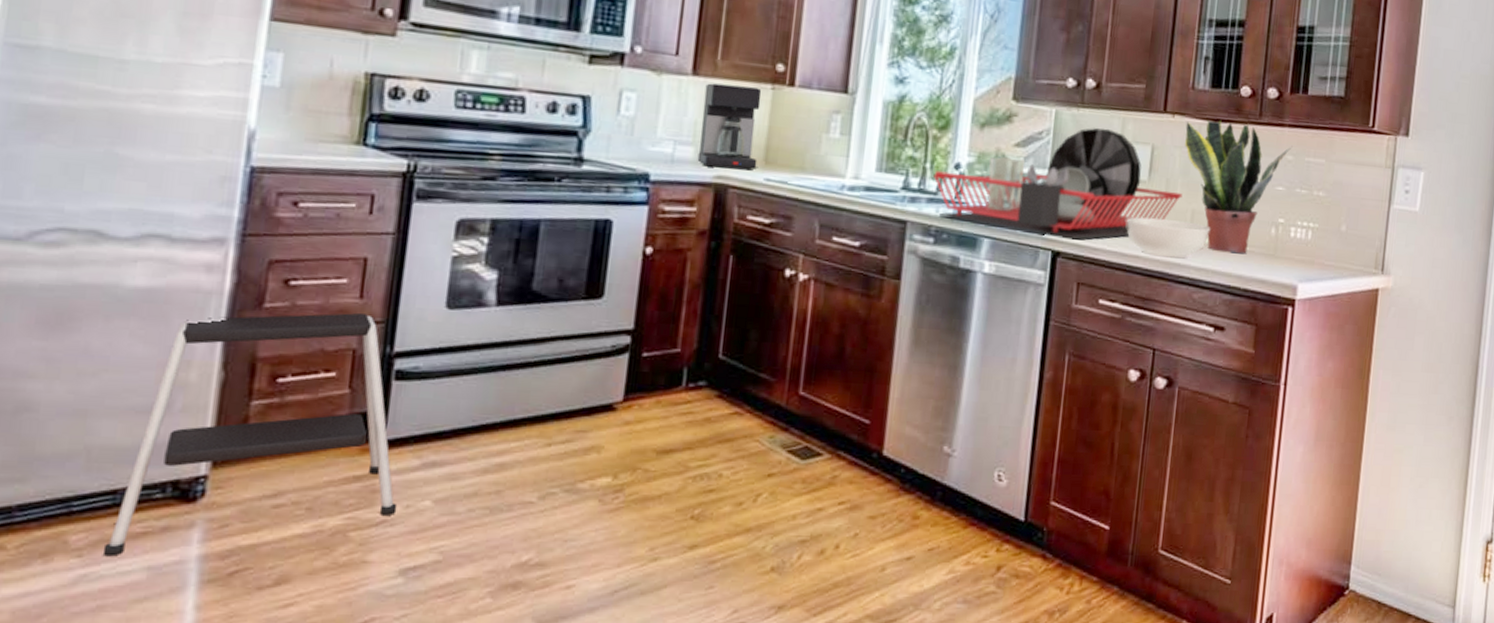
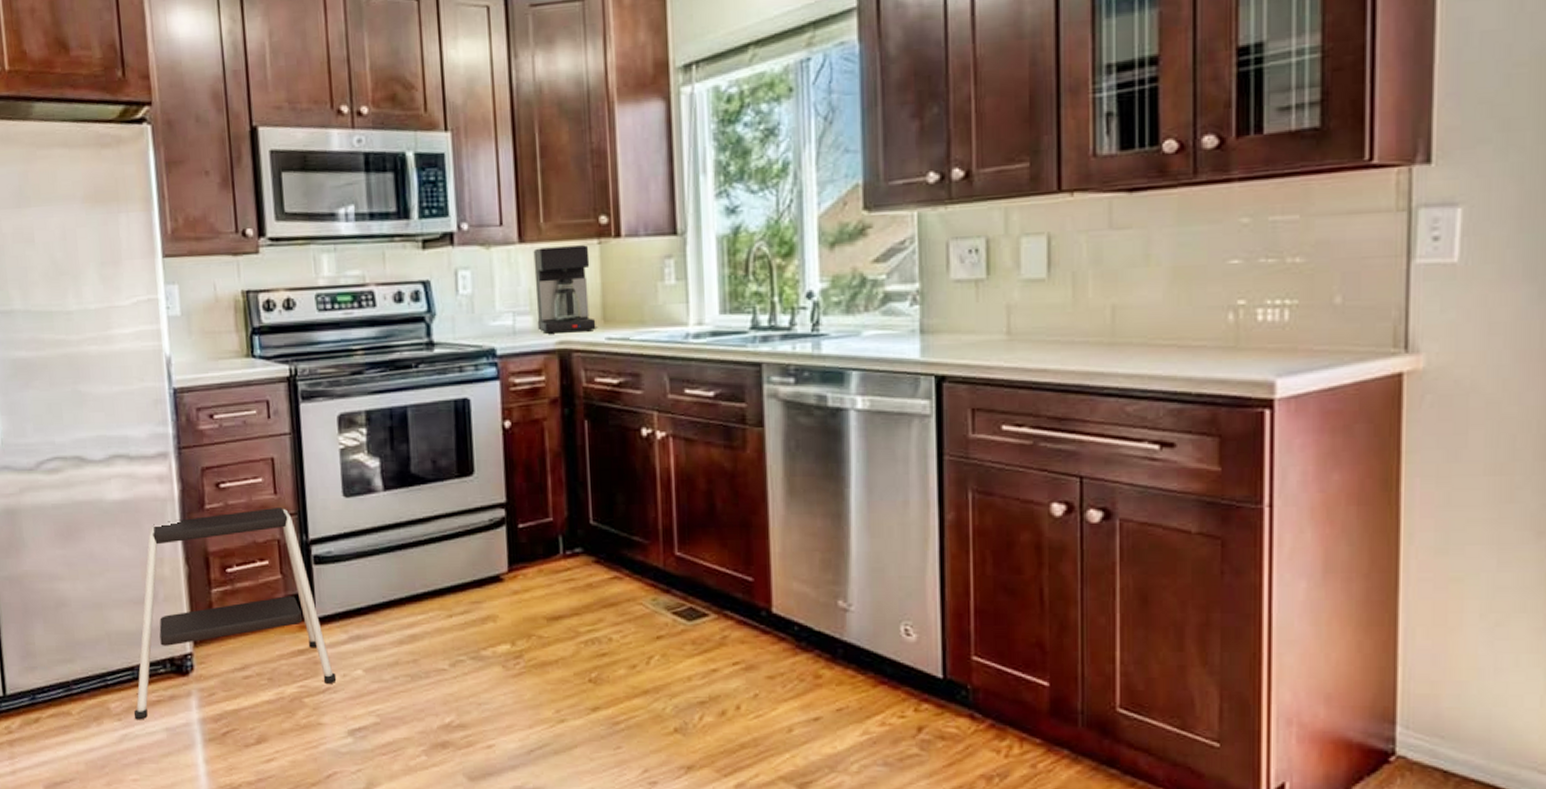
dish rack: present [933,127,1183,241] -> none [784,223,1096,362]
bowl: present [1126,217,1211,259] -> none [1025,320,1140,368]
potted plant: present [1185,120,1293,254] -> none [1090,186,1248,352]

